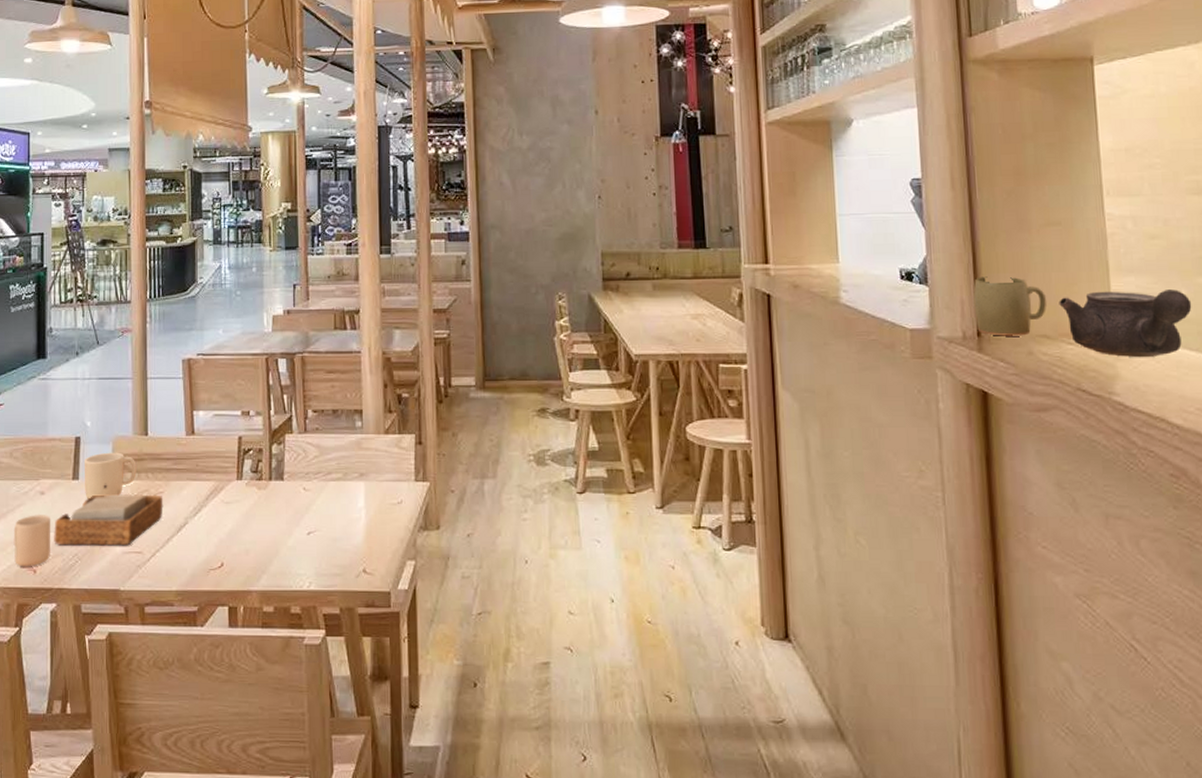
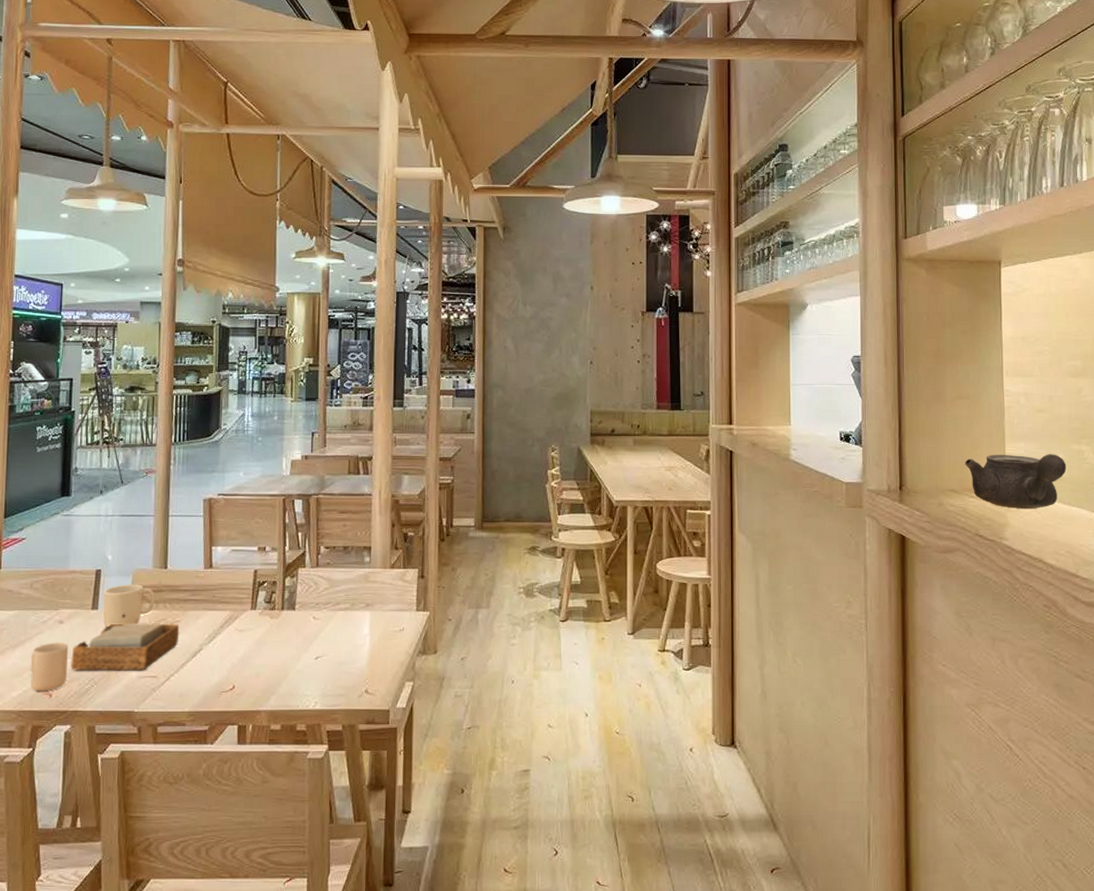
mug: present [973,276,1046,336] -> none [898,440,955,490]

